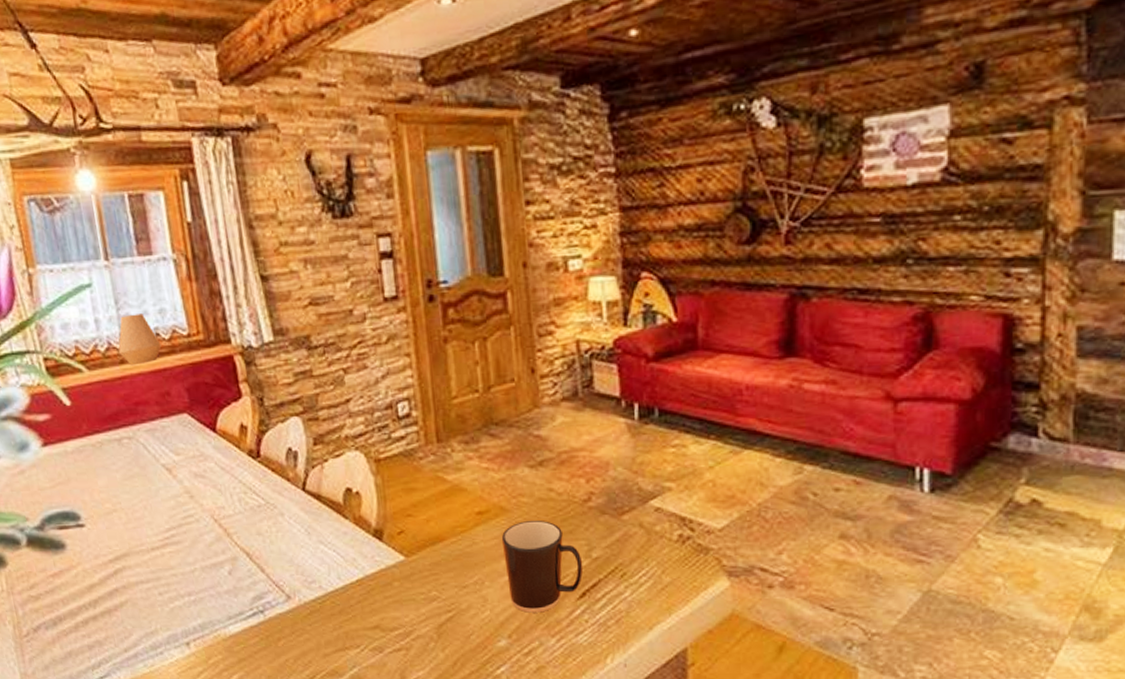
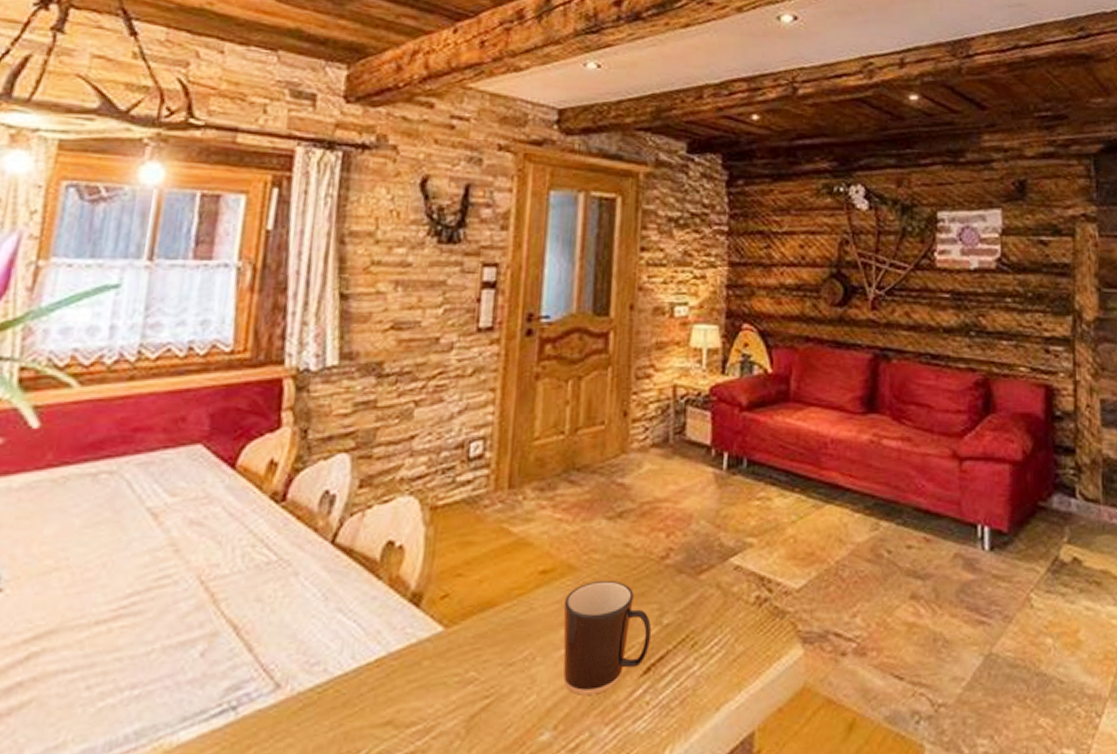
vase: present [118,313,162,366] -> none [131,323,192,383]

